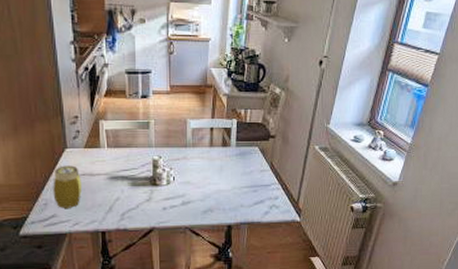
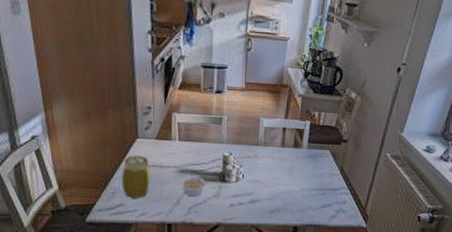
legume: none [112,179,137,202] -> present [181,173,206,196]

